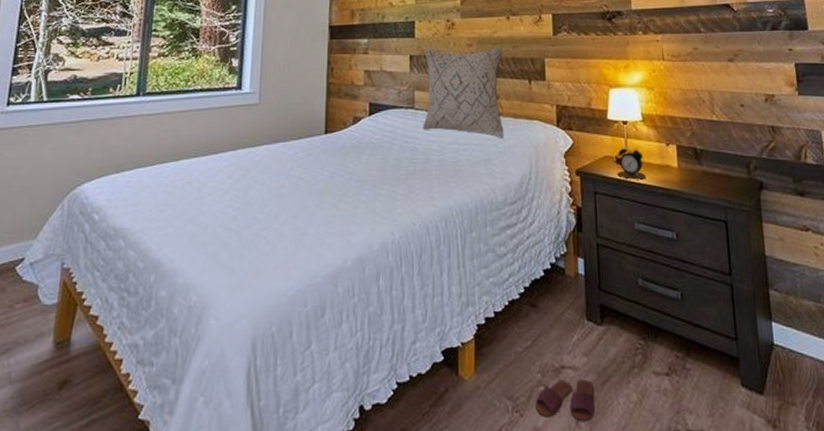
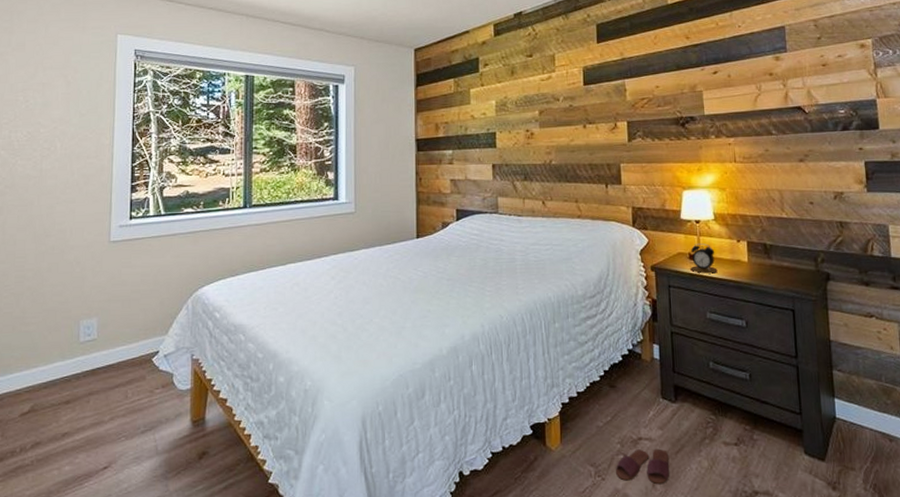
pillow: present [423,47,504,139] -> none [506,154,583,240]

